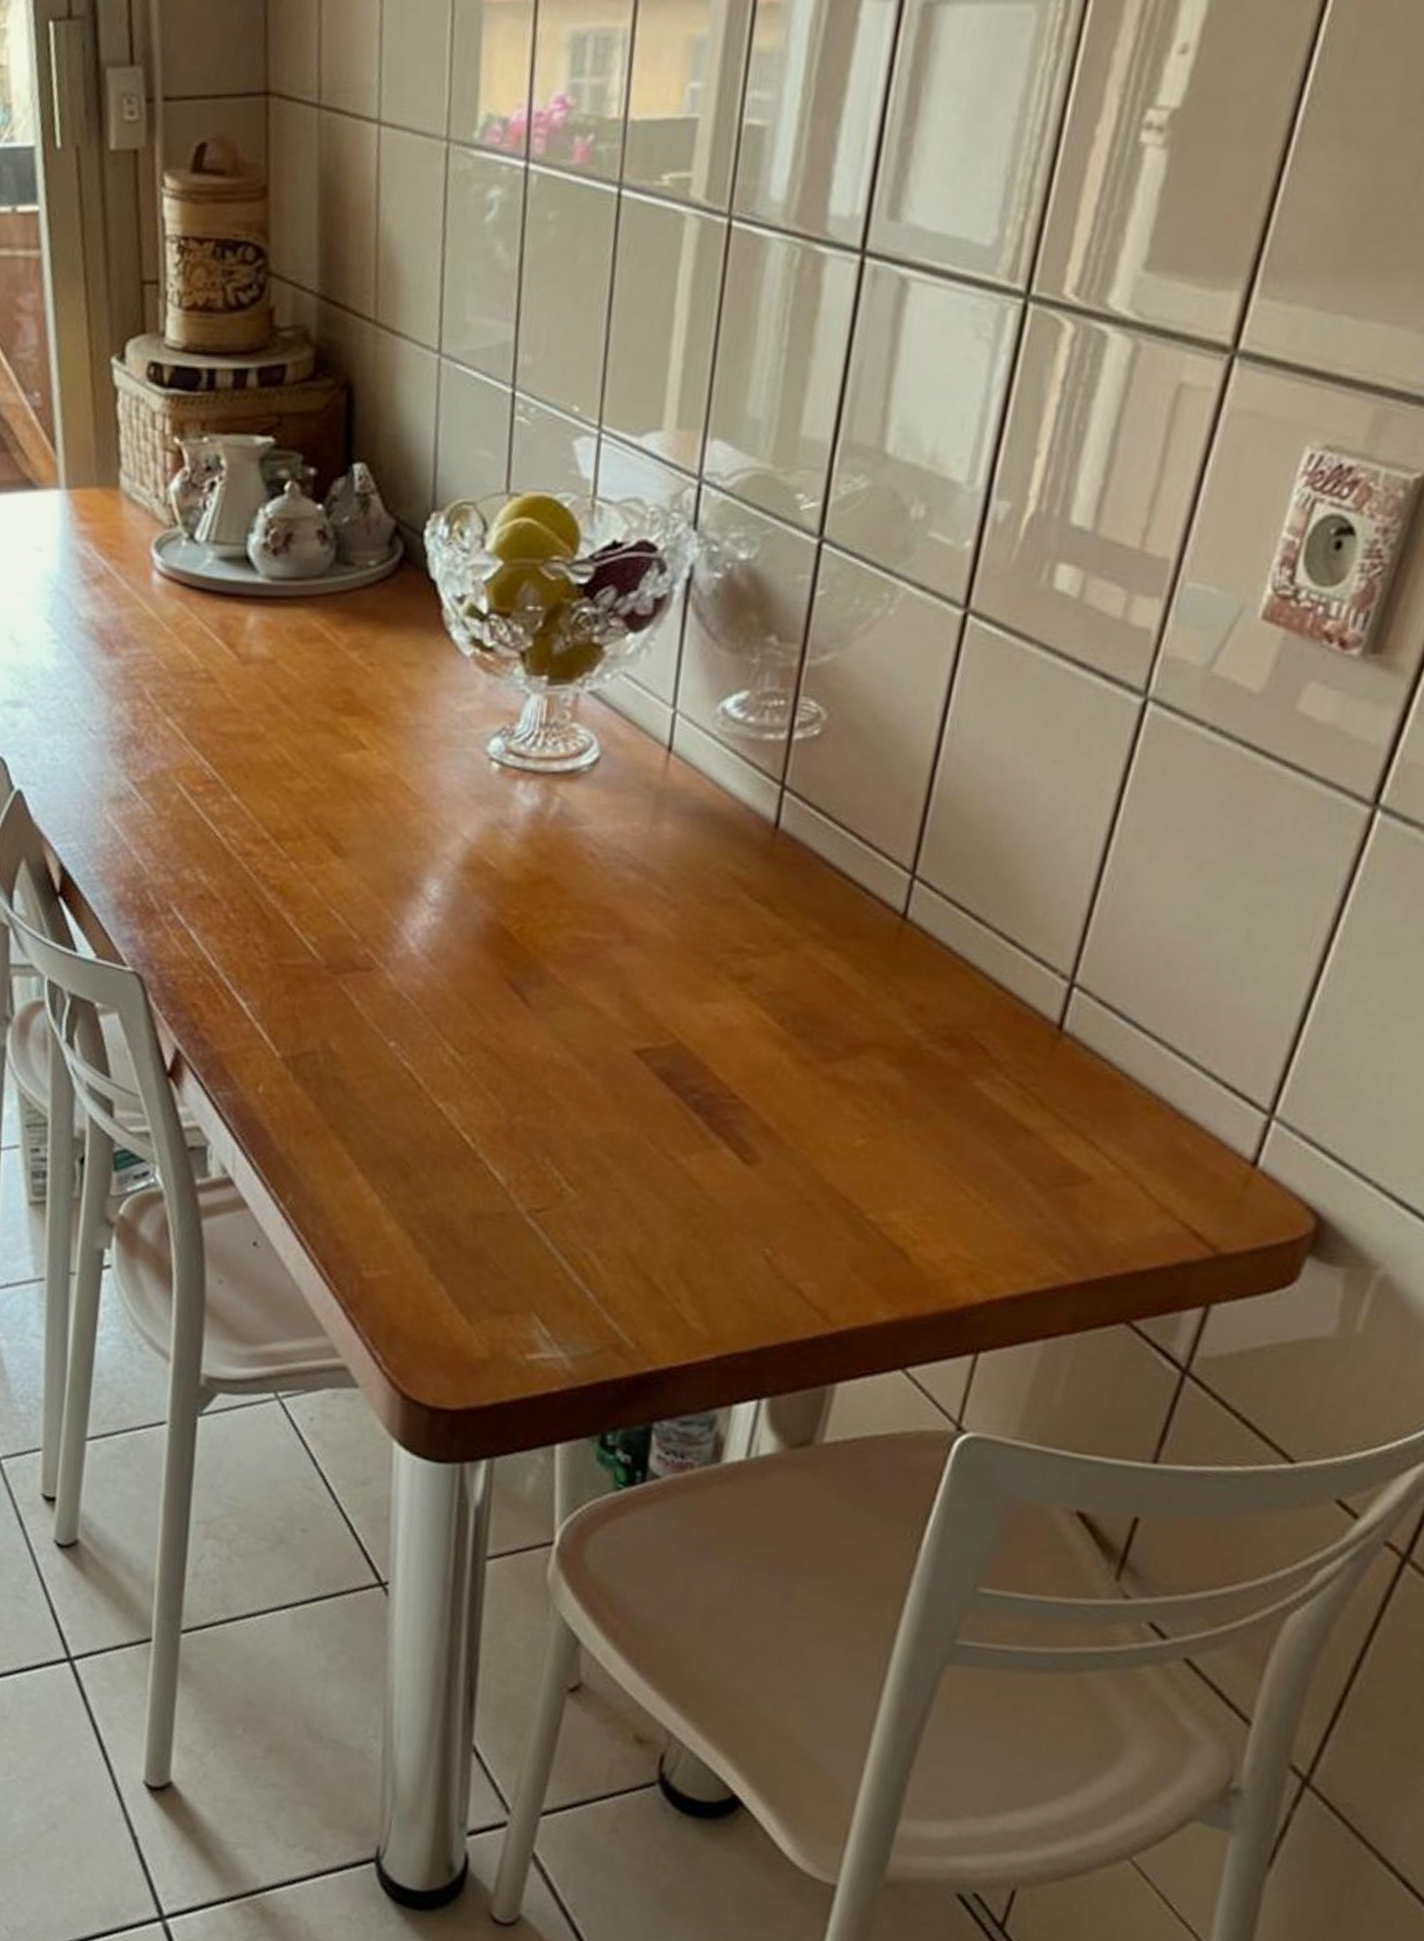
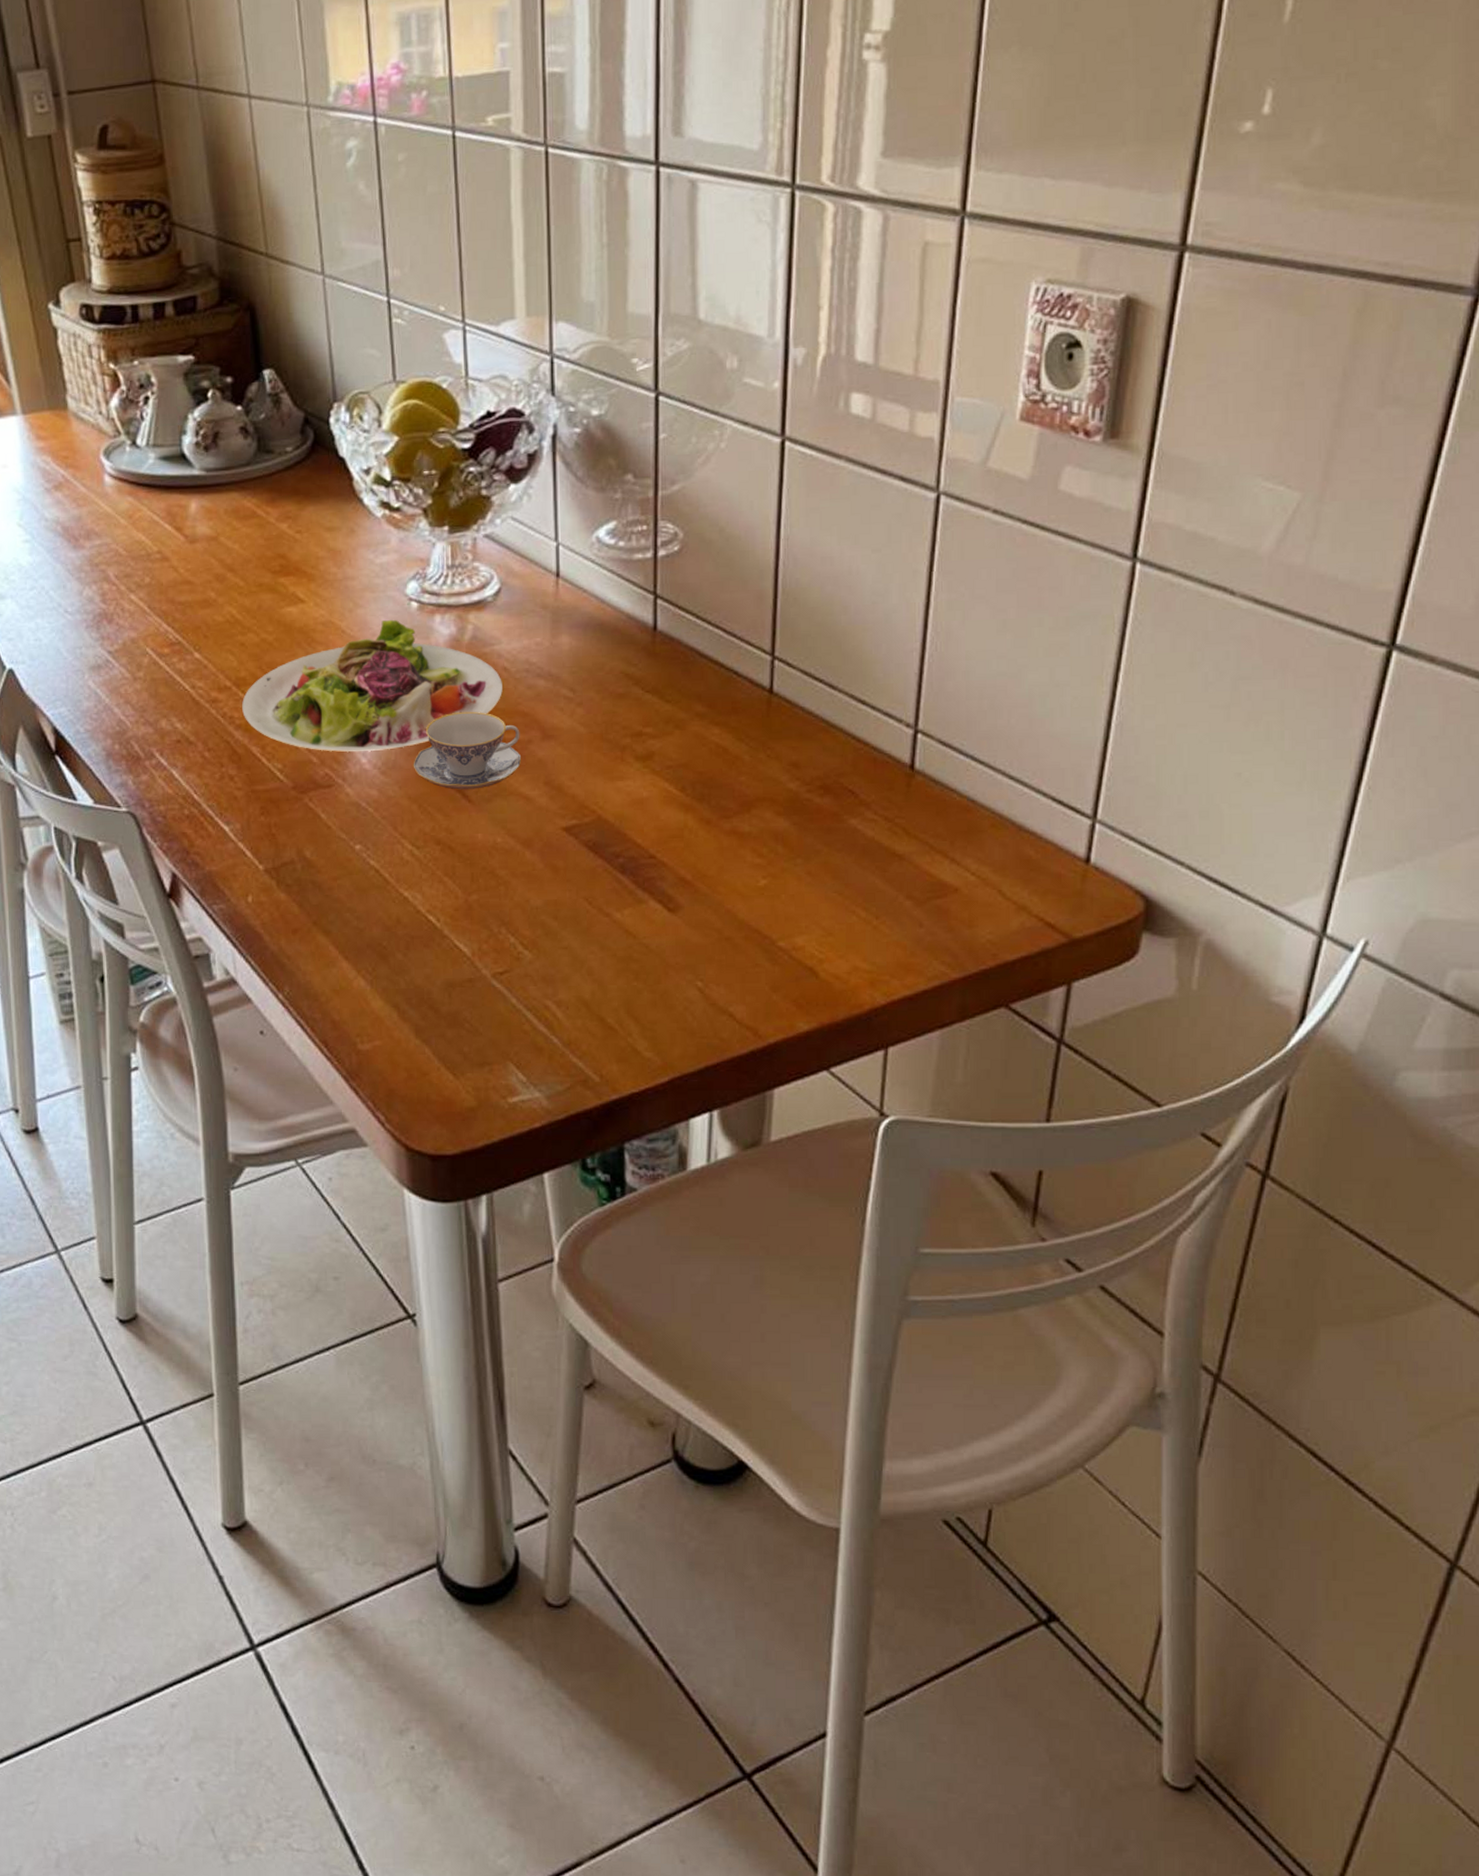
salad plate: none [278,780,586,935] -> present [242,619,502,752]
teacup: none [468,899,599,993] -> present [413,711,522,790]

